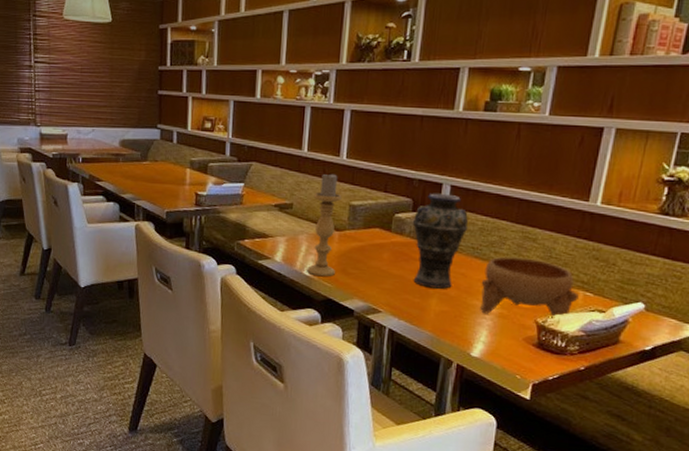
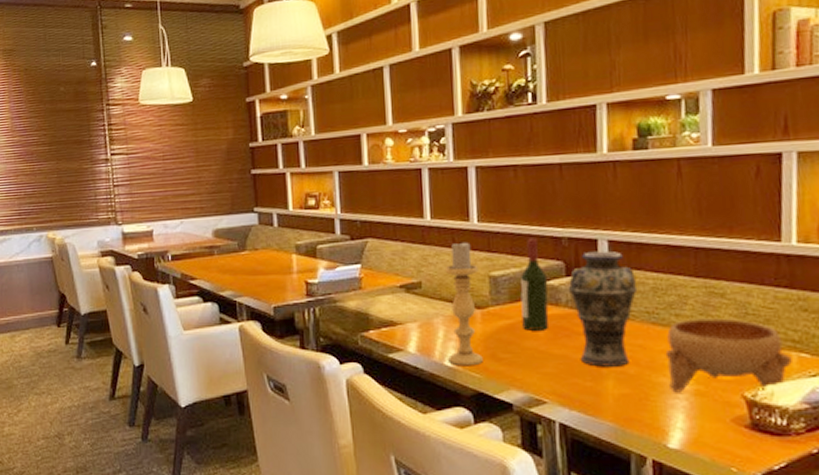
wine bottle: none [371,176,396,254] -> present [520,238,549,331]

